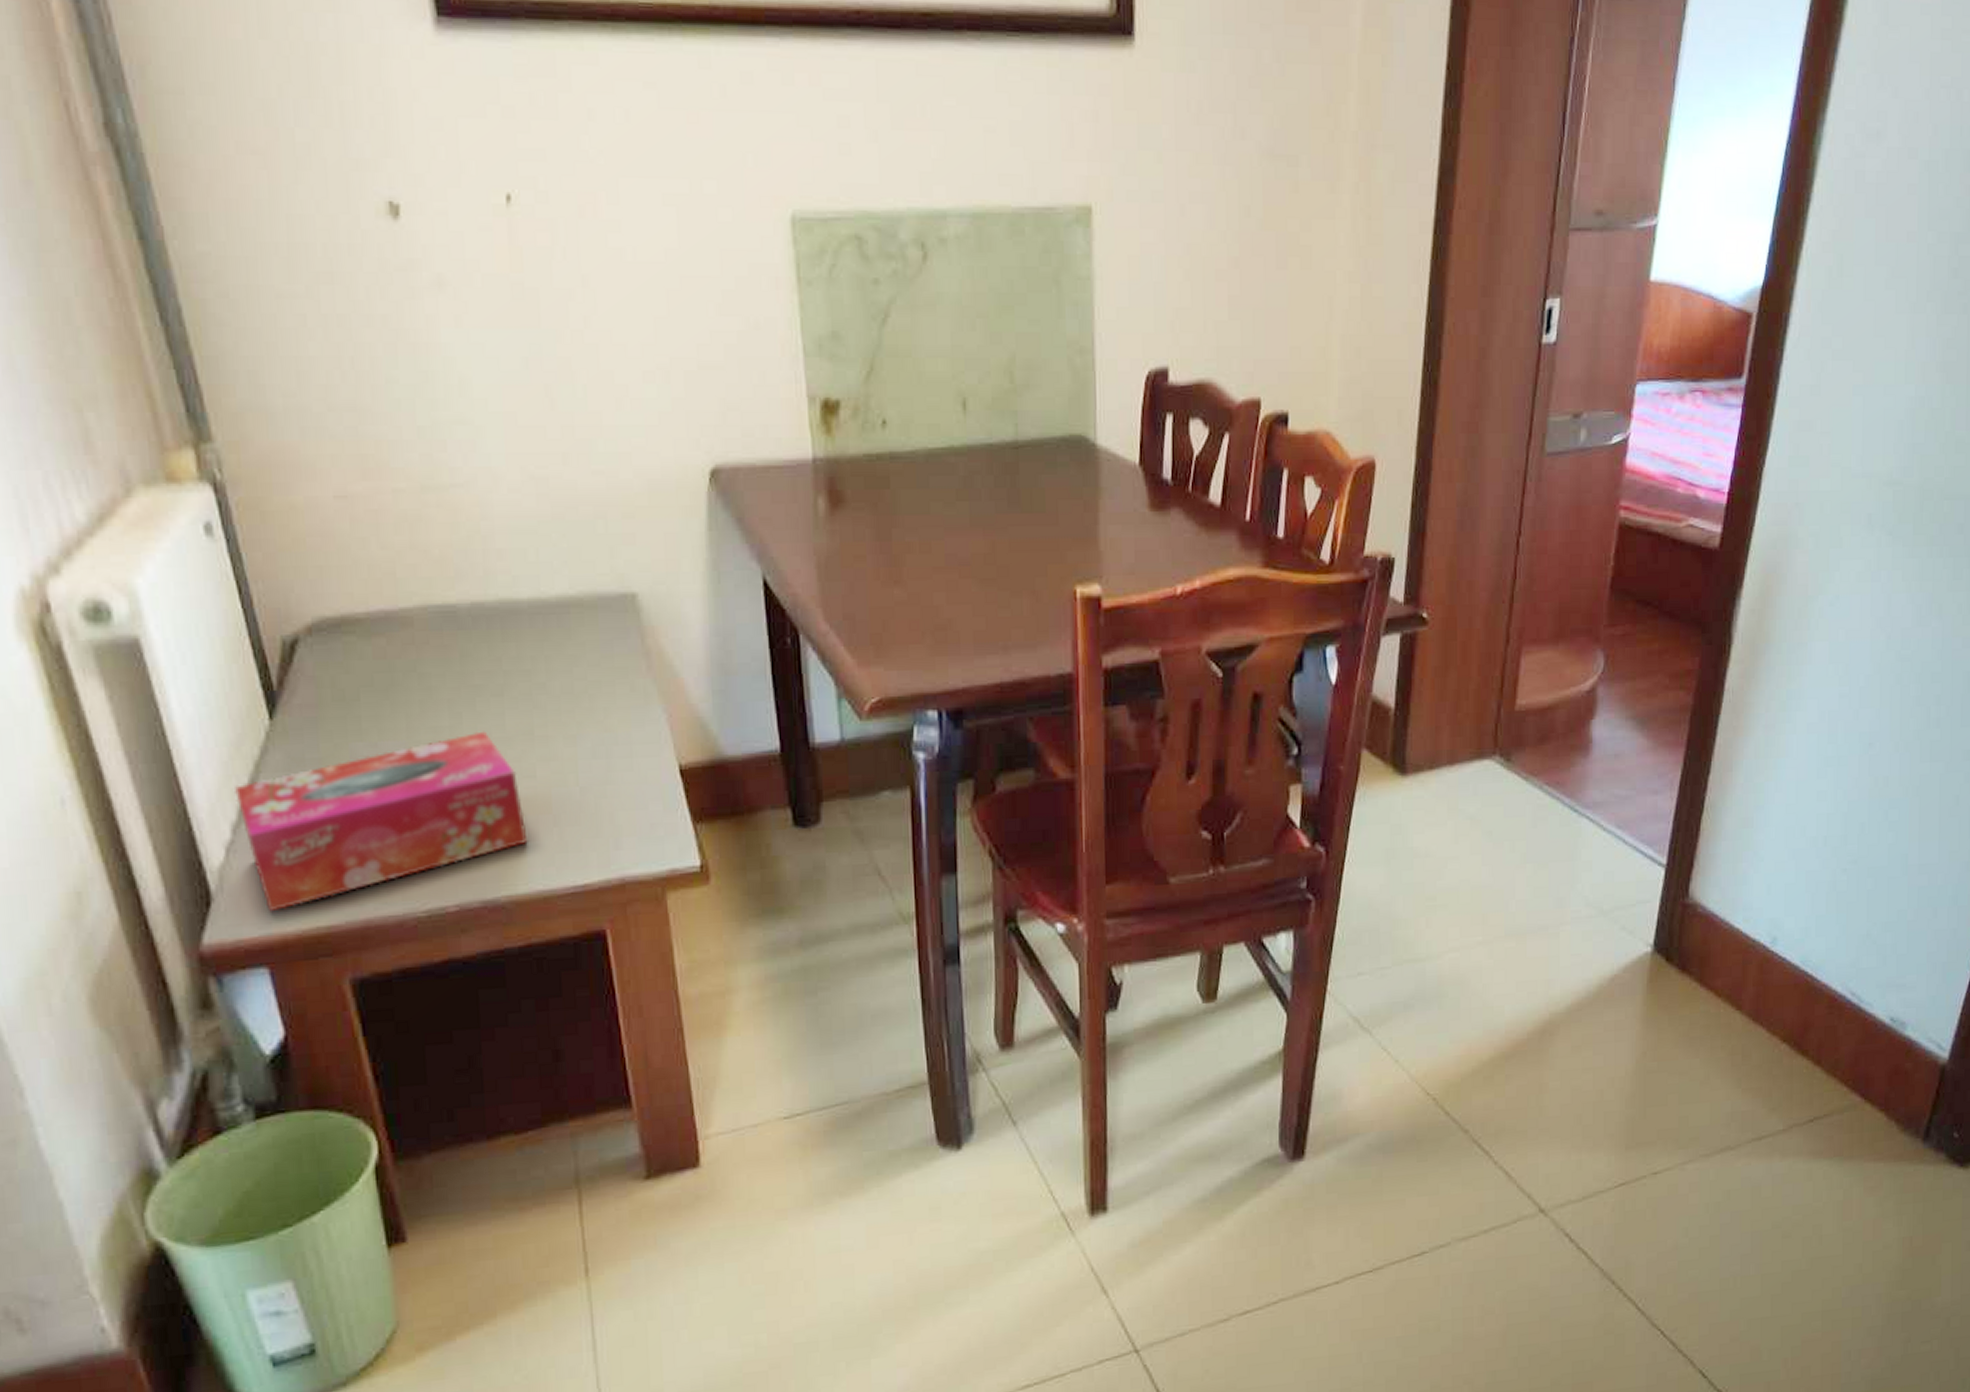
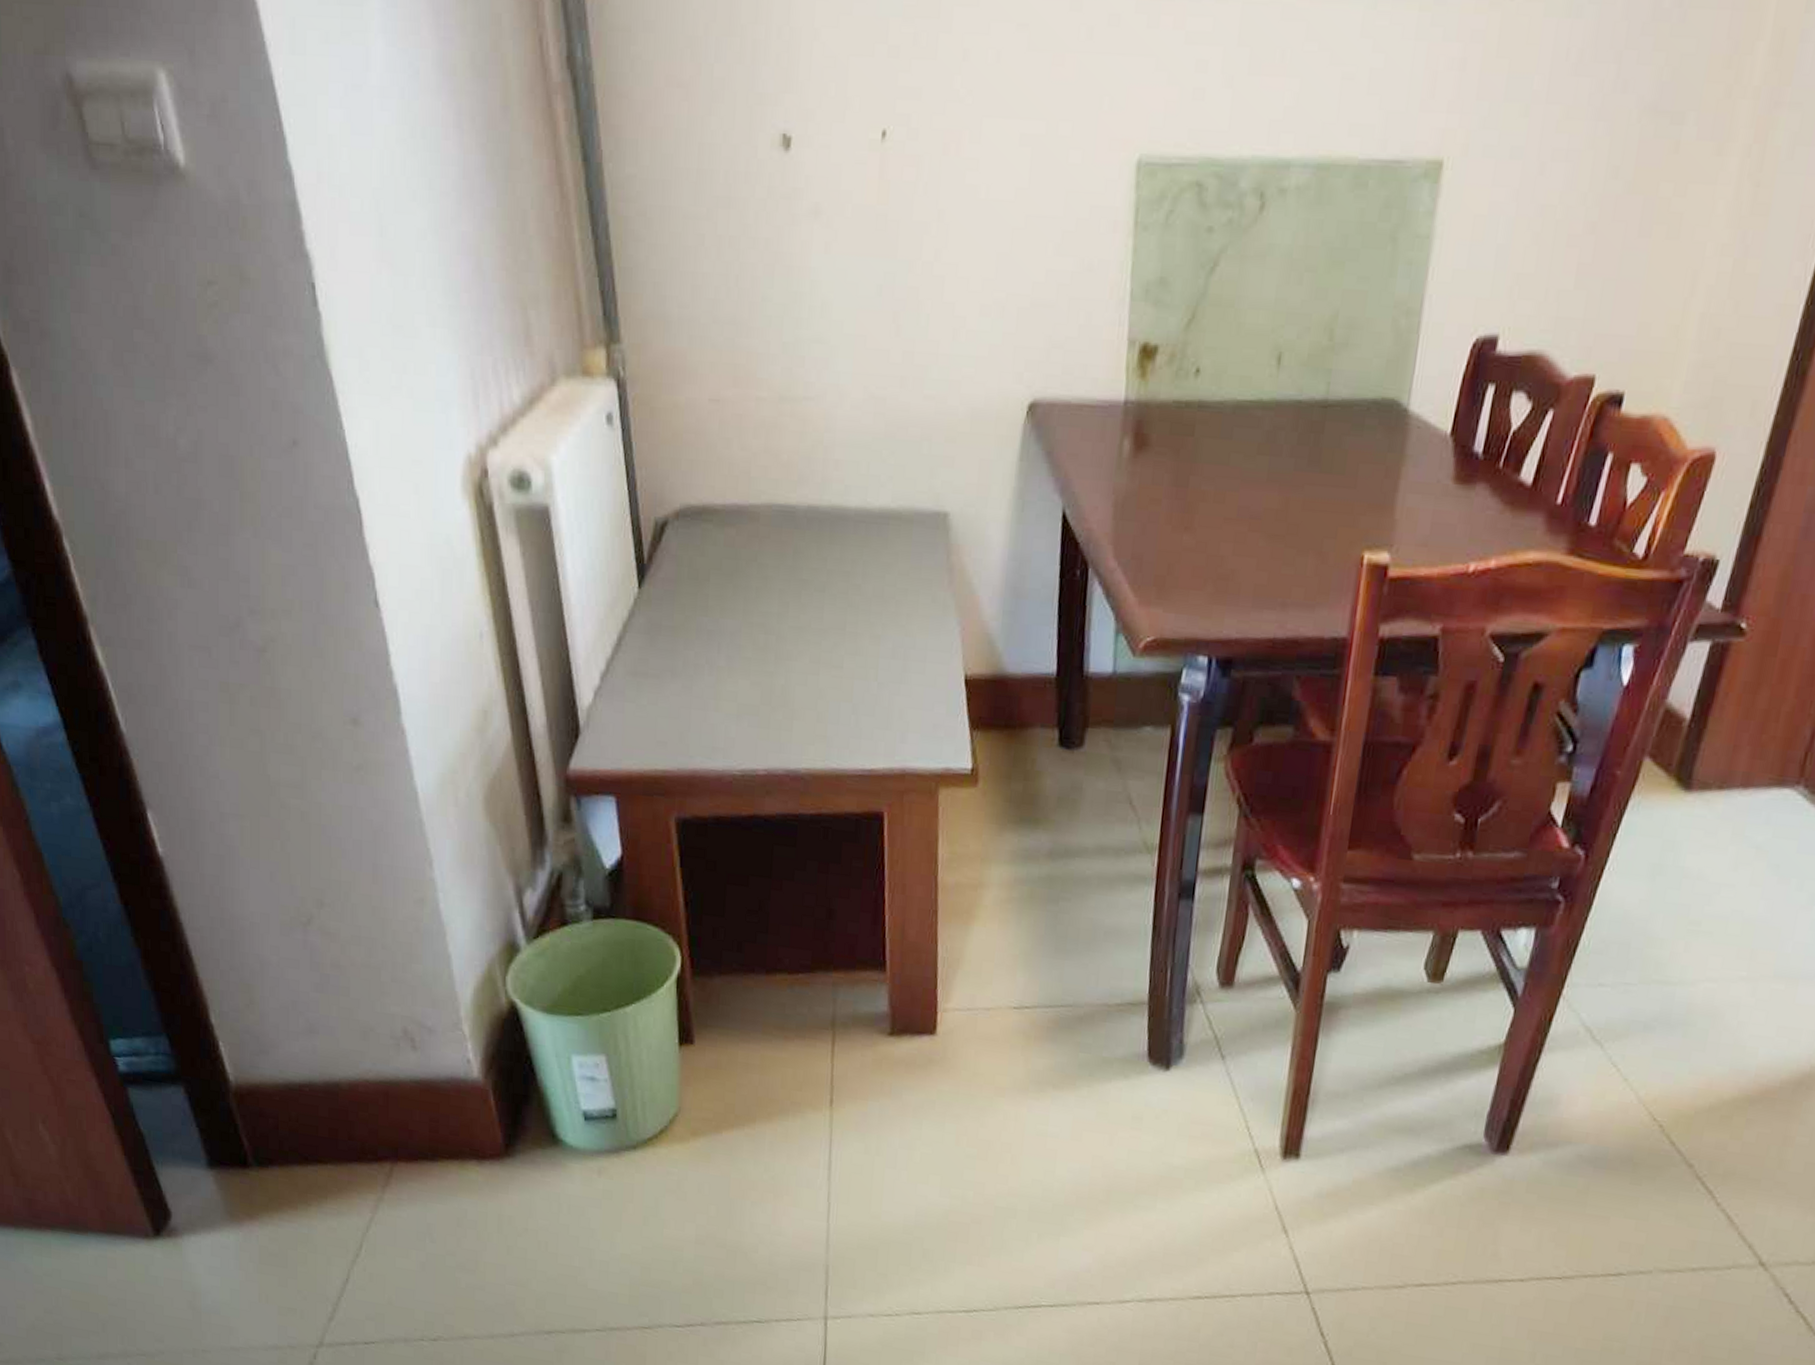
tissue box: present [235,731,528,912] -> none [606,620,830,751]

